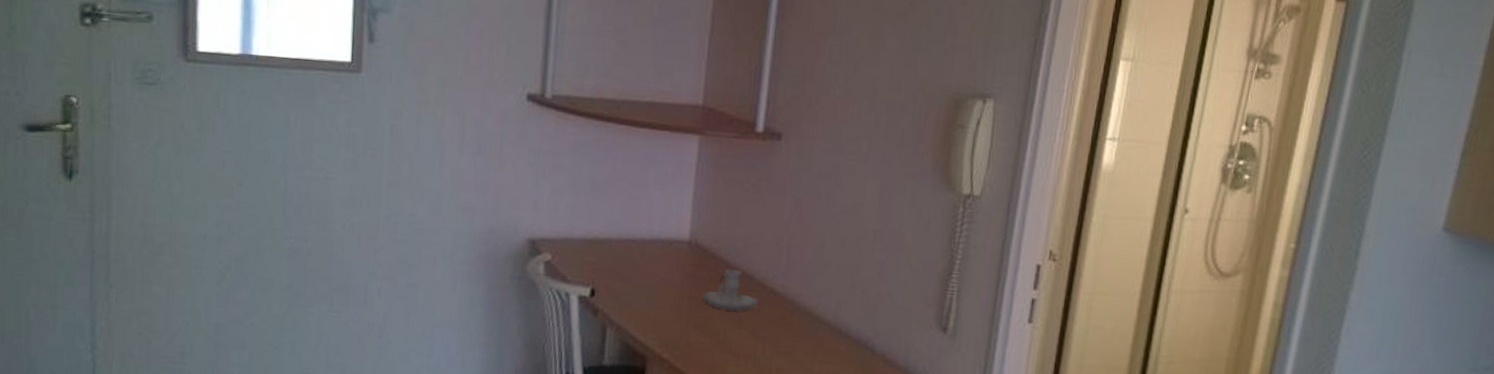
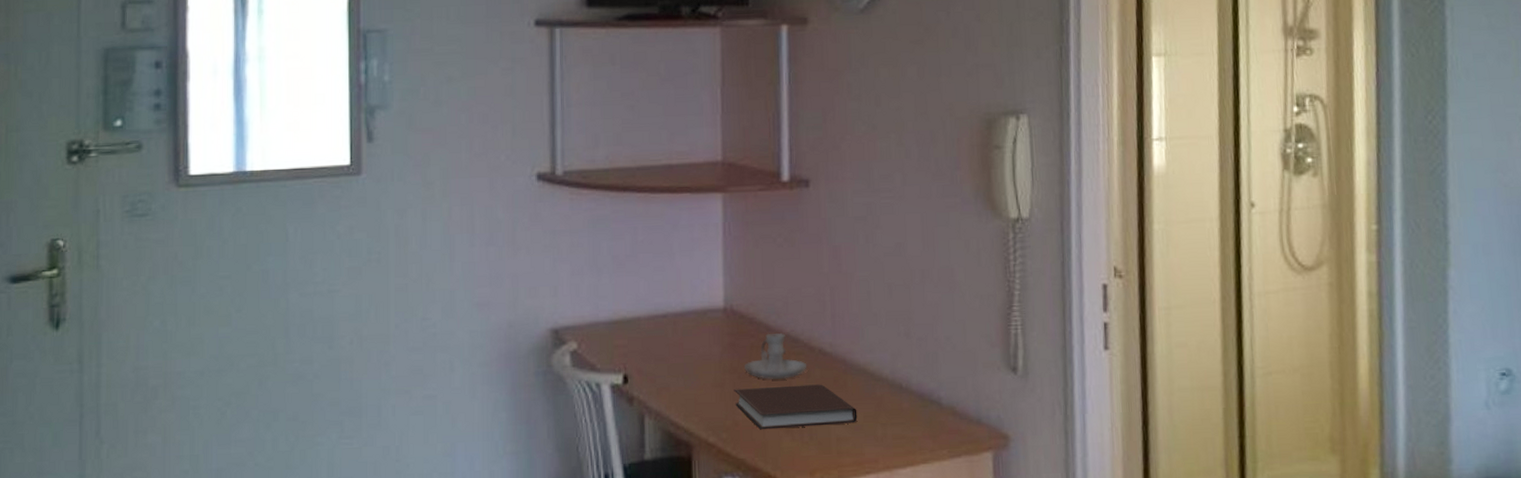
notebook: none [690,314,799,358] -> present [734,384,858,430]

